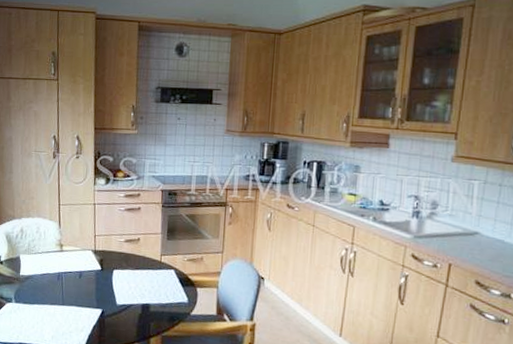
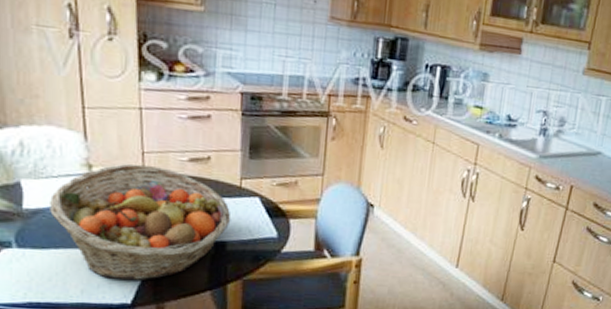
fruit basket: none [36,244,153,332] -> present [50,164,230,281]

